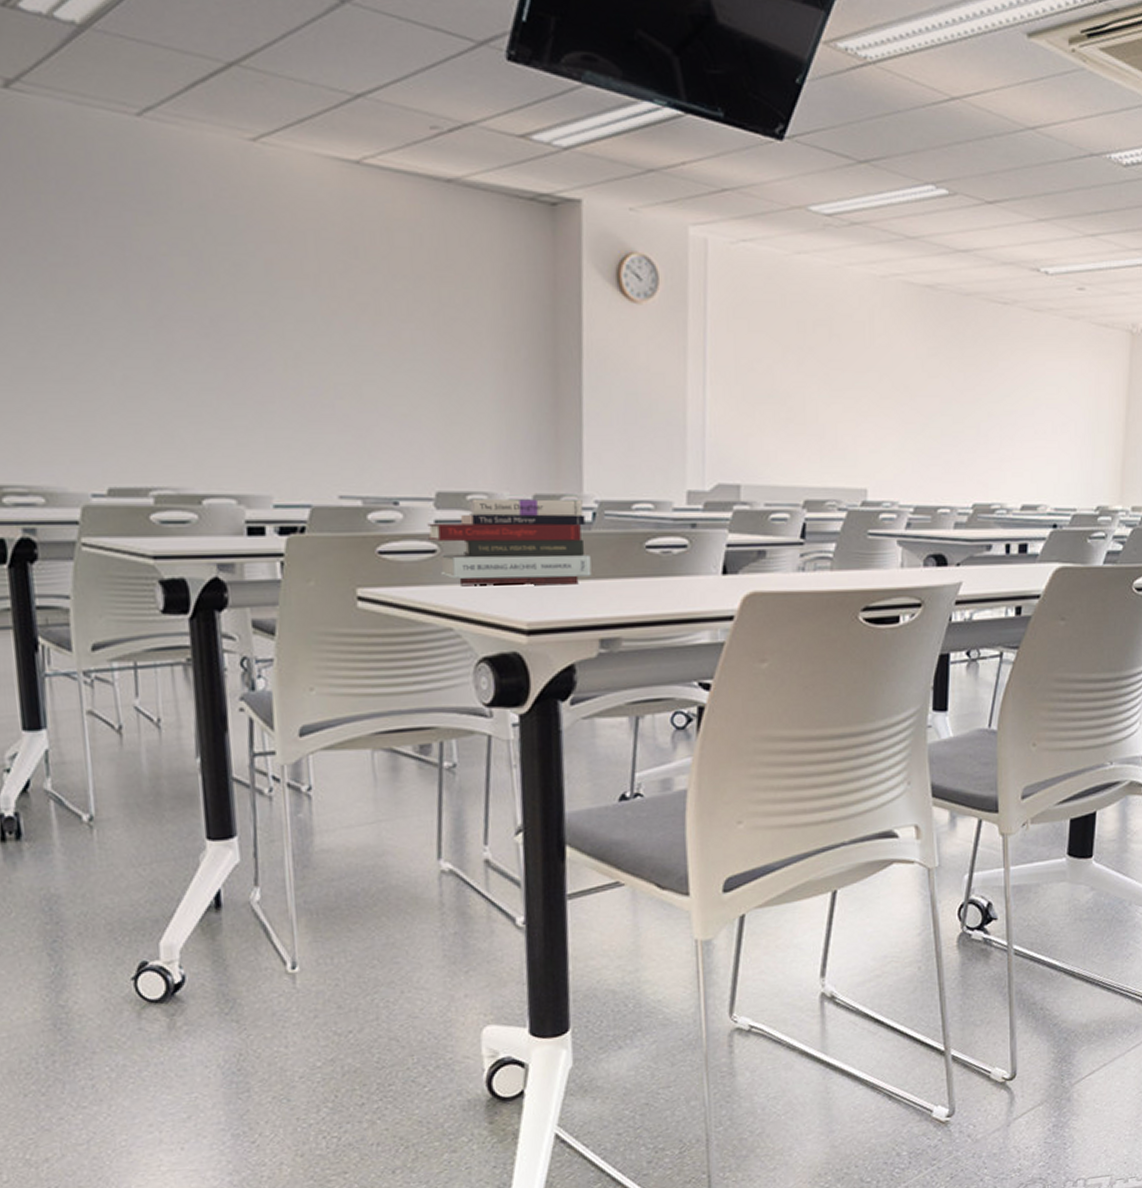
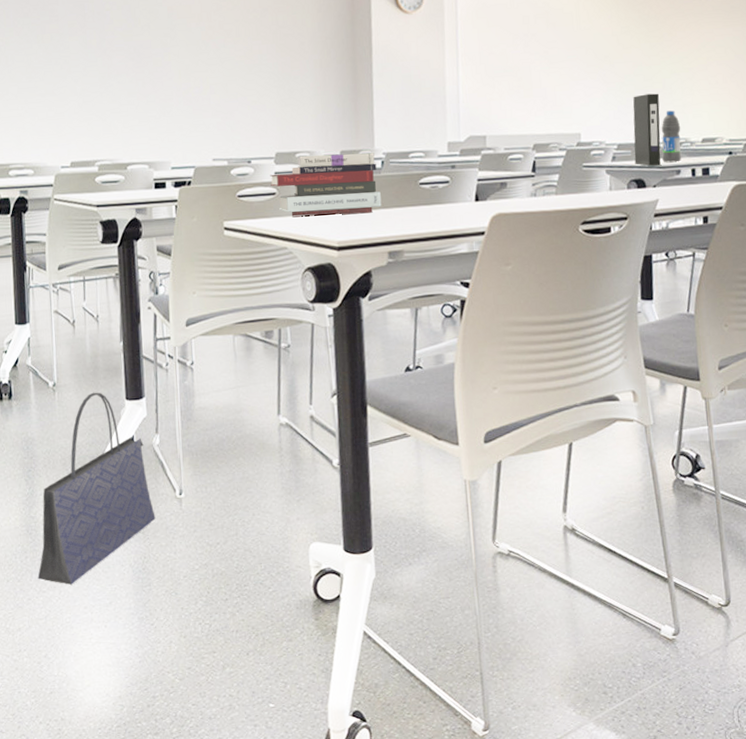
tote bag: none [73,828,256,1096] -> present [37,392,156,585]
binder: none [935,441,971,539] -> present [633,93,661,167]
water bottle: none [969,466,996,535] -> present [661,110,682,163]

